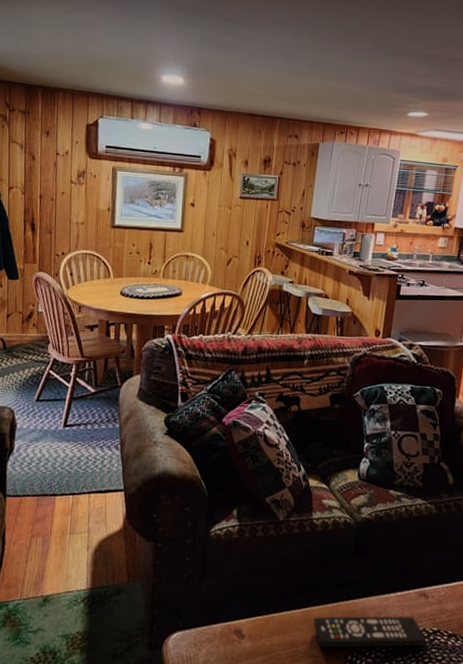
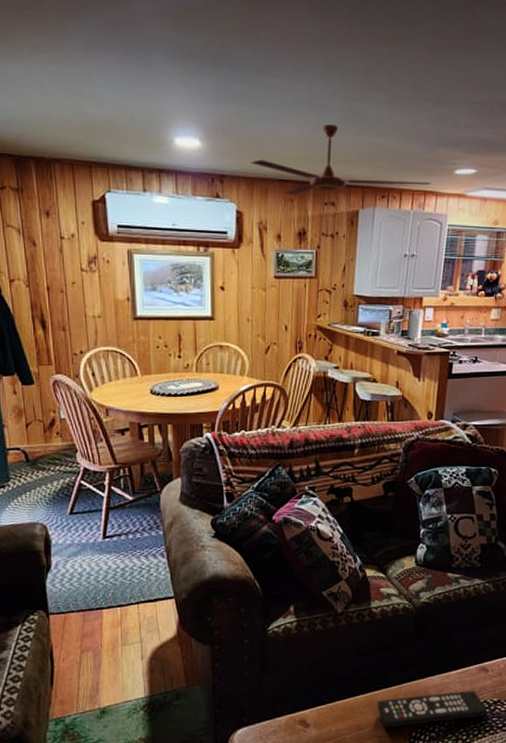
ceiling fan: none [226,69,386,128] -> present [251,124,431,195]

